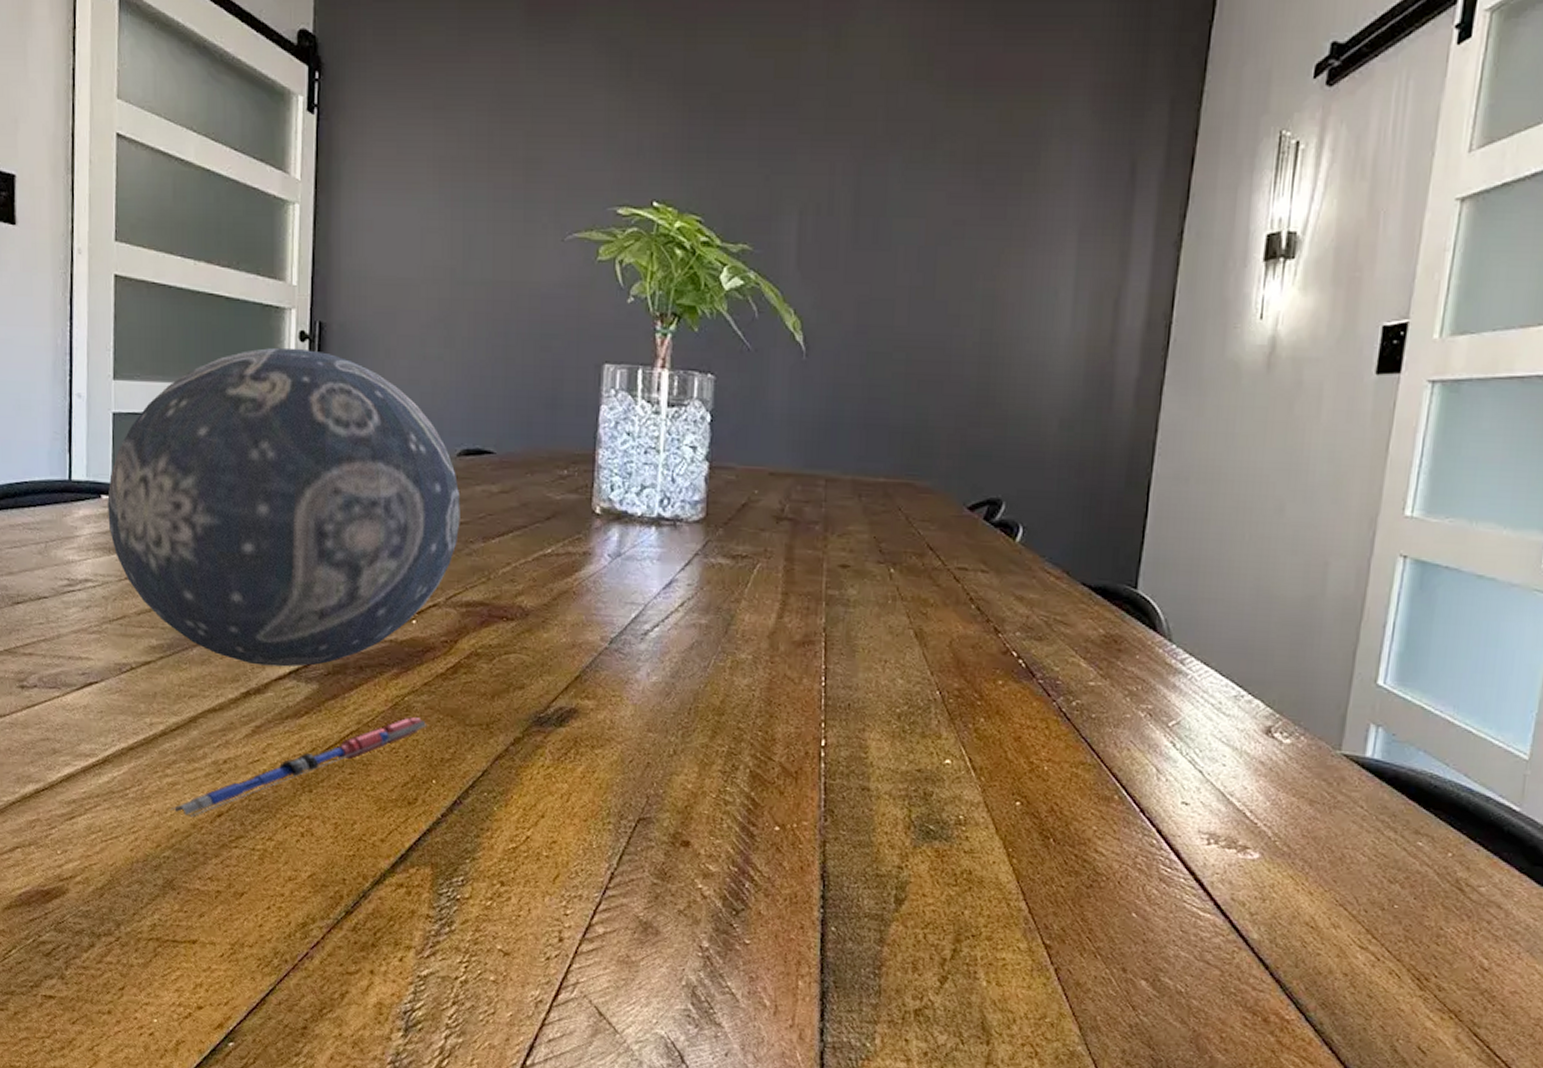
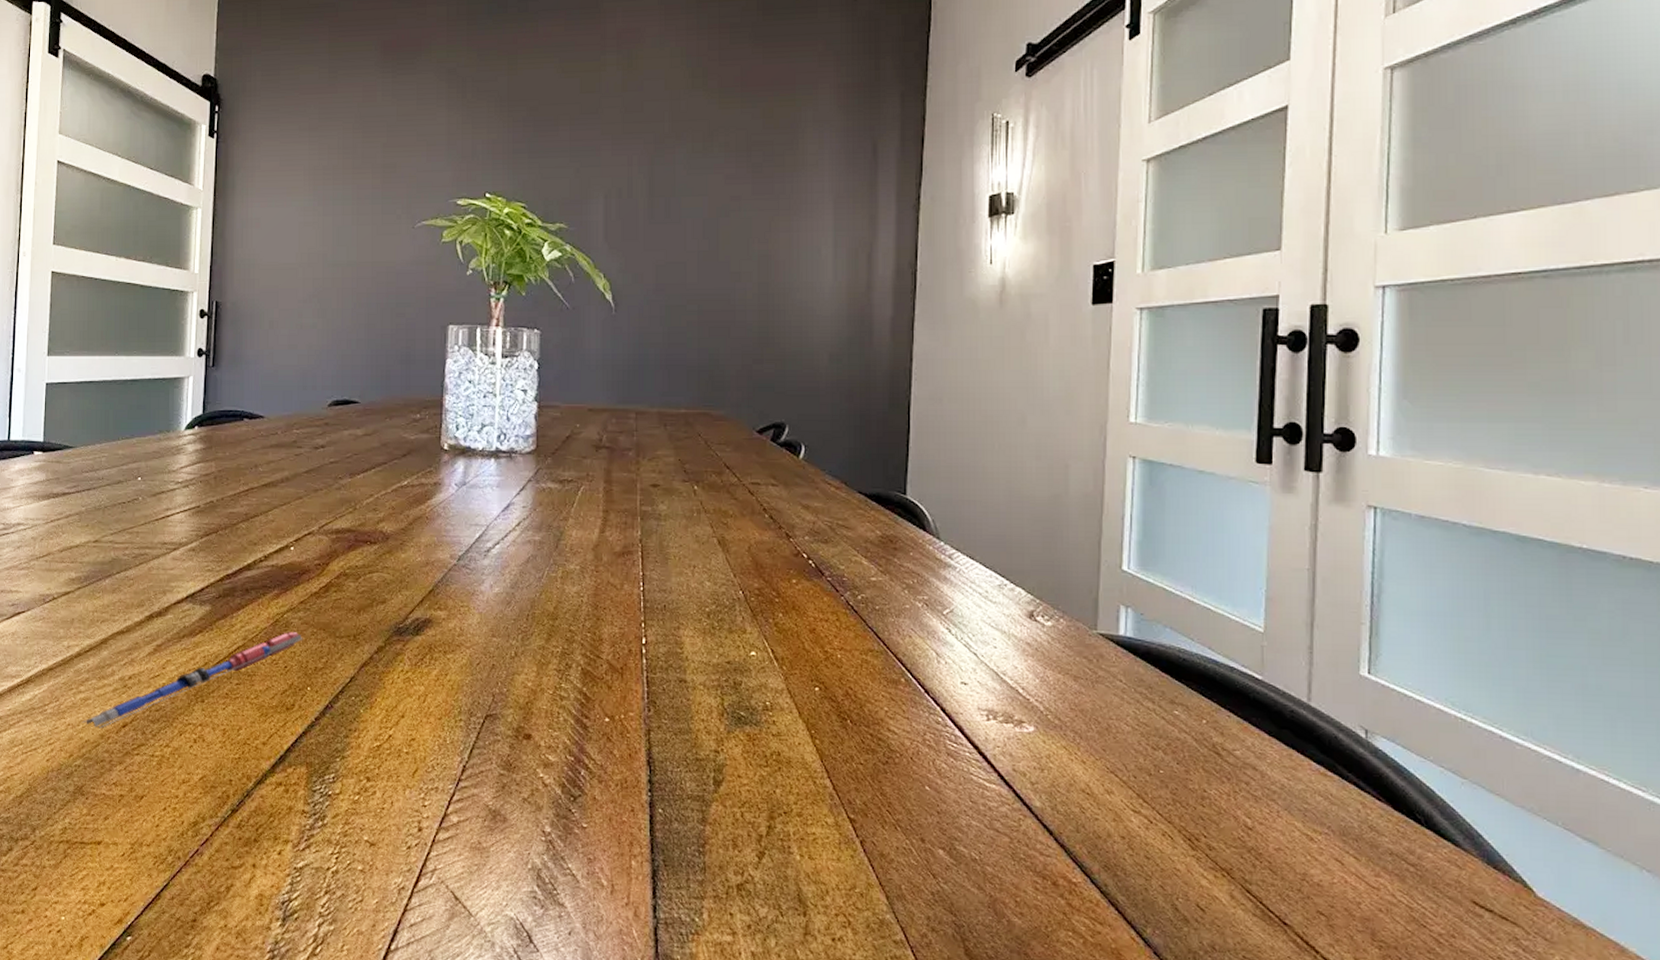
decorative ball: present [107,347,461,667] -> none [39,323,331,592]

